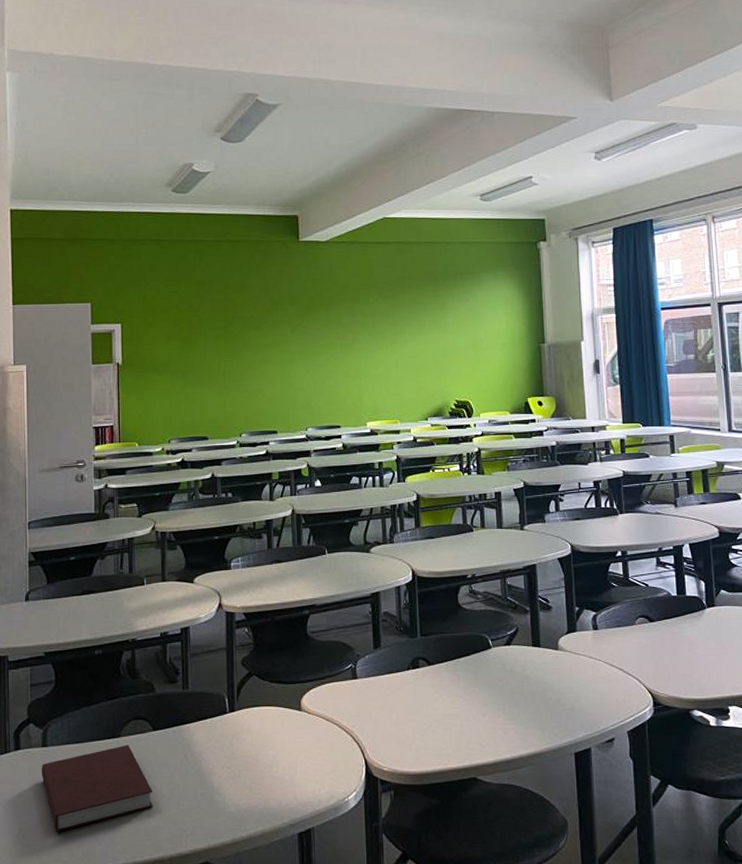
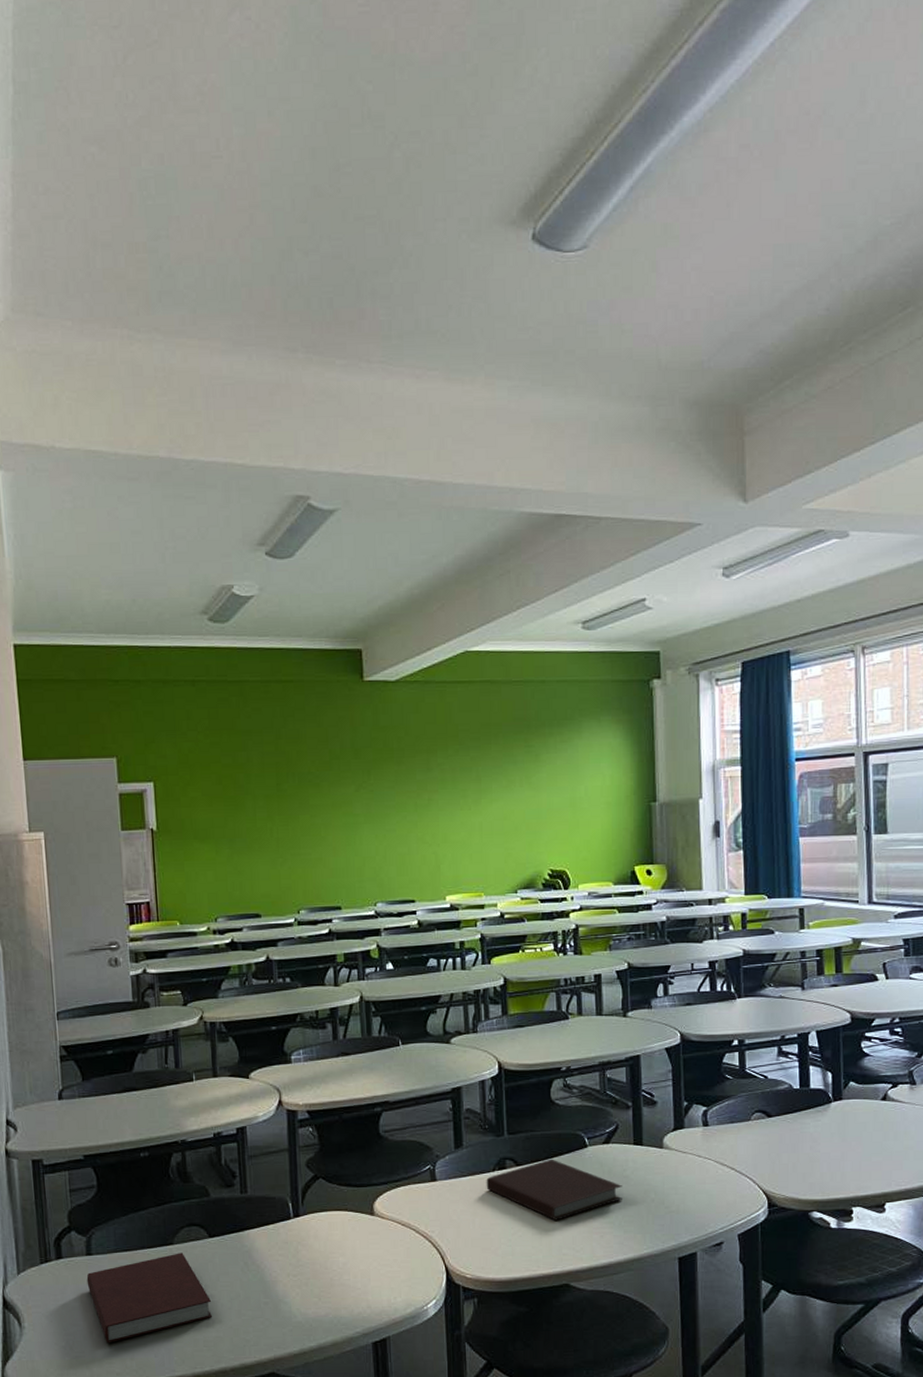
notebook: none [401,659,523,717] -> present [486,1159,622,1221]

